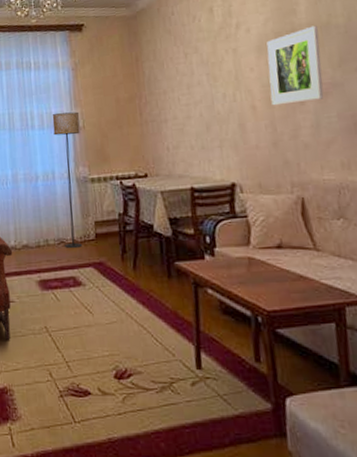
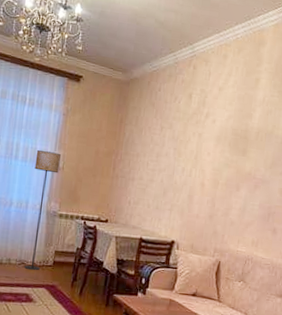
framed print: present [266,25,324,106] -> none [216,131,264,190]

